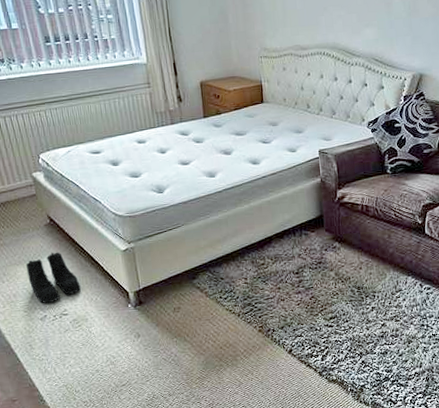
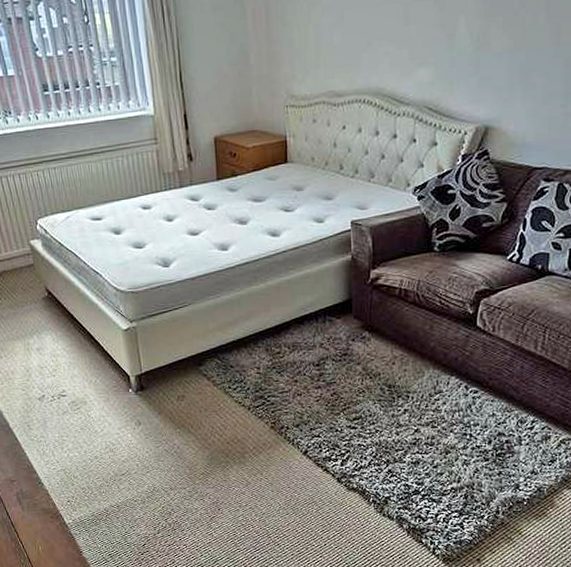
boots: present [26,252,81,304] -> none [23,328,80,383]

